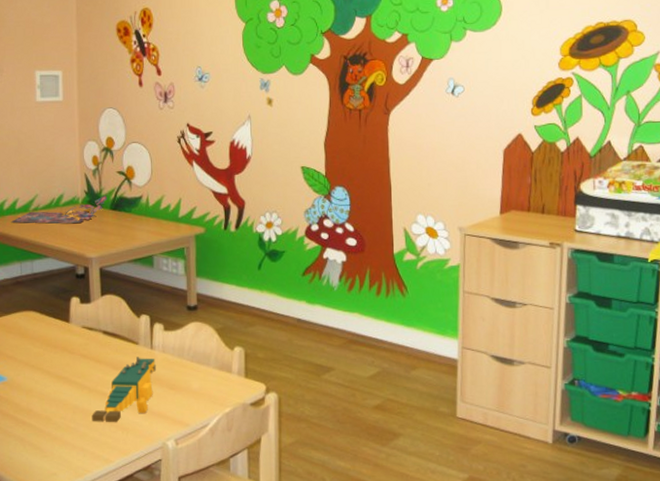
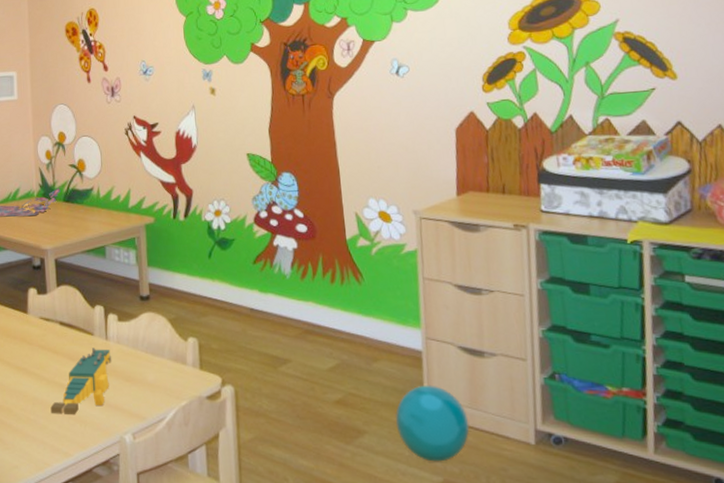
ball: none [428,390,496,461] -> present [394,385,470,462]

